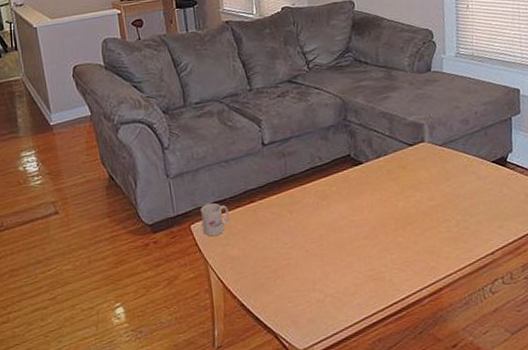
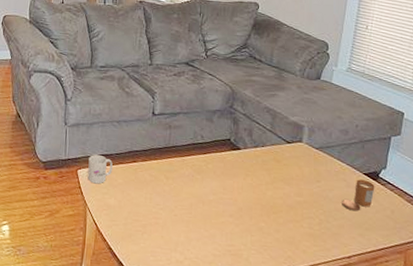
candle: none [475,167,506,204] -> present [342,179,375,212]

